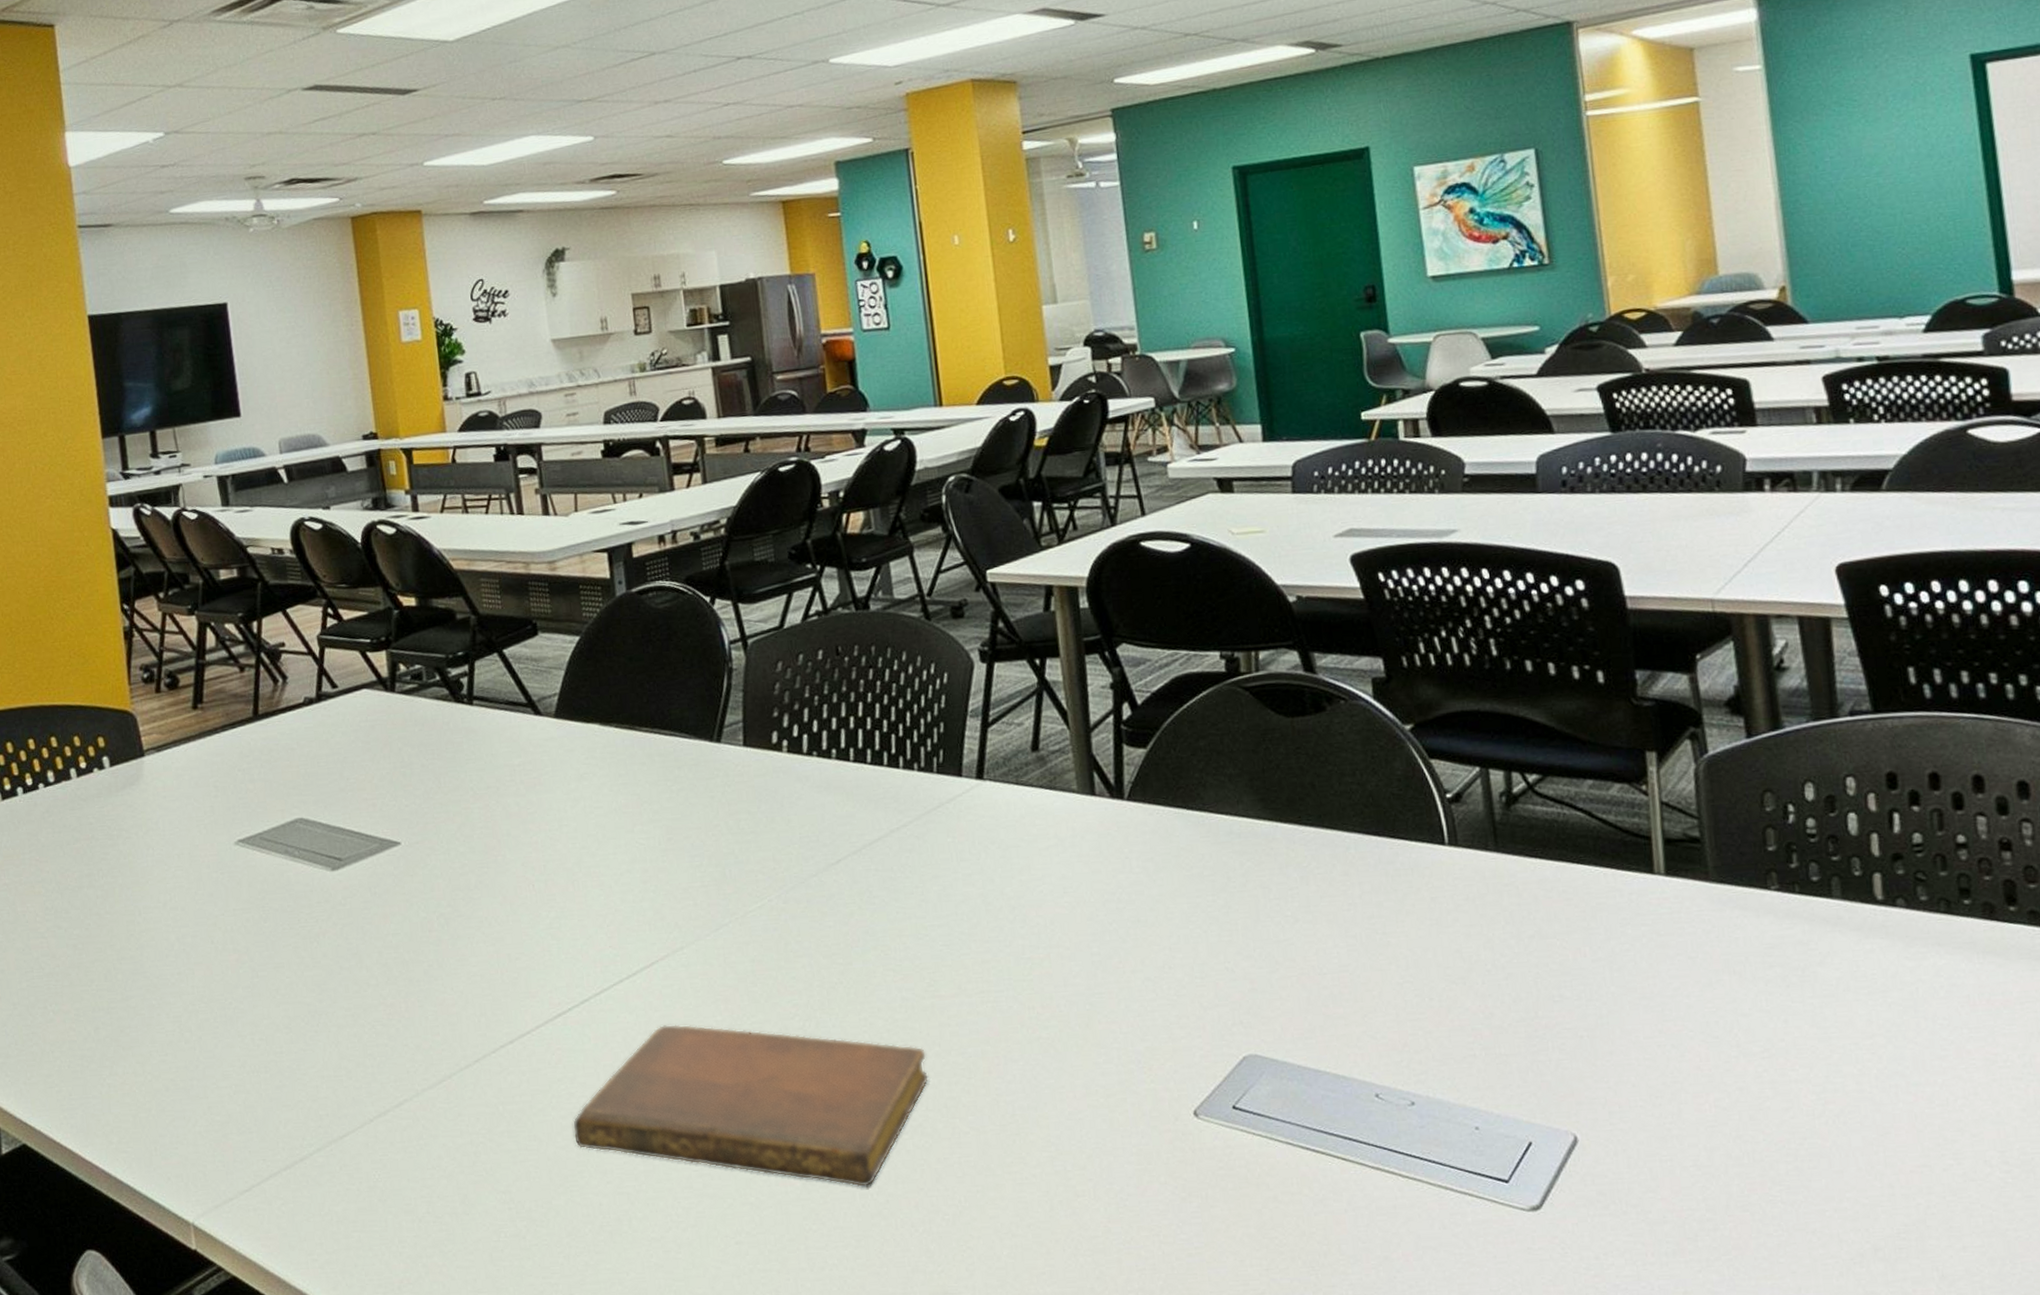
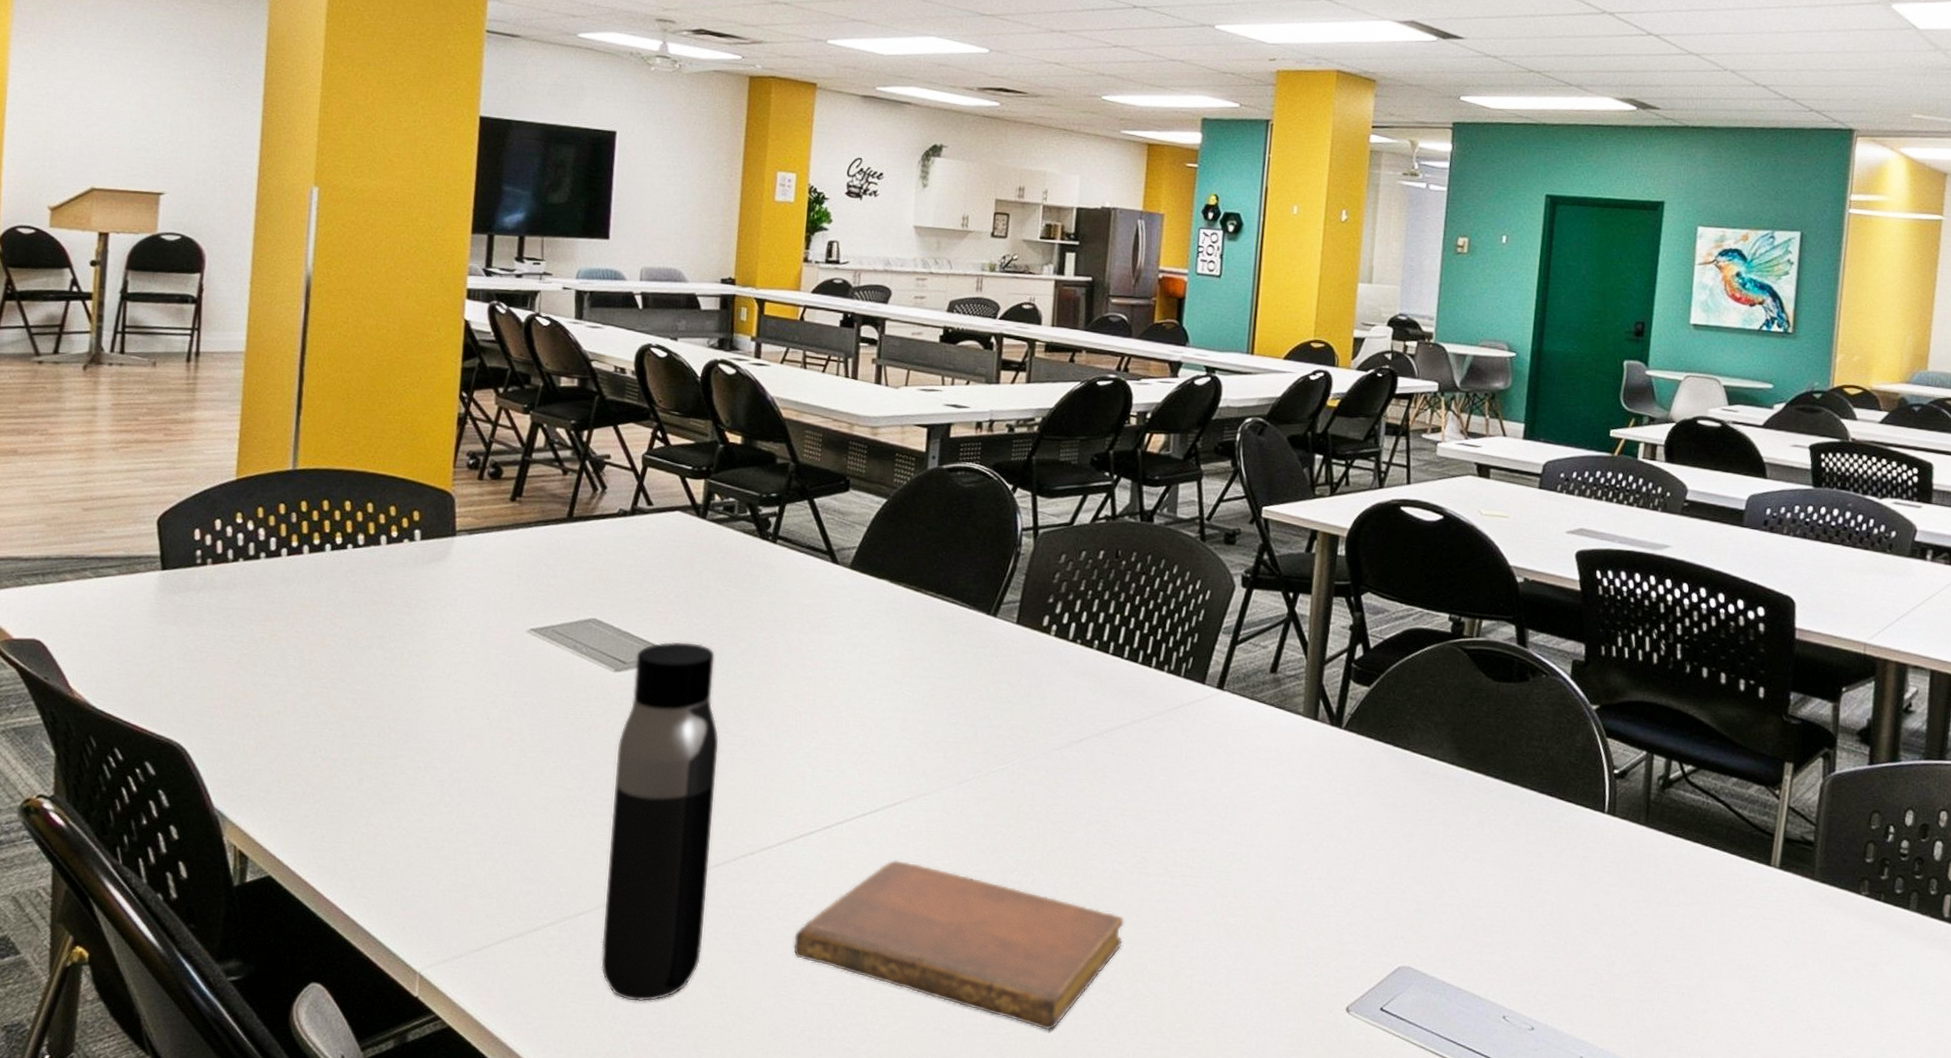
water bottle: none [349,826,479,1221] -> present [601,641,719,1002]

